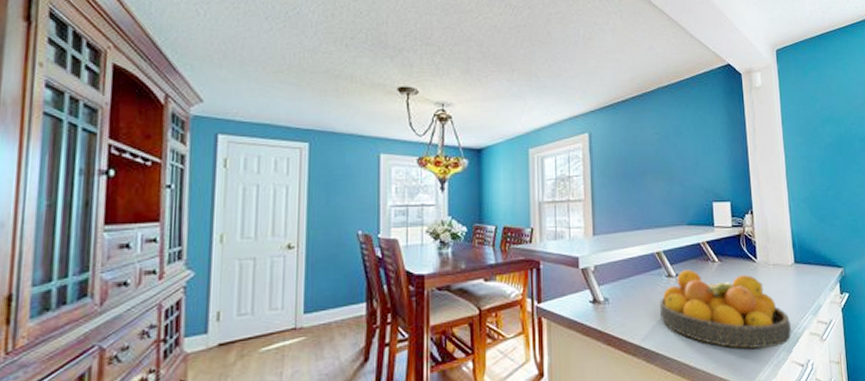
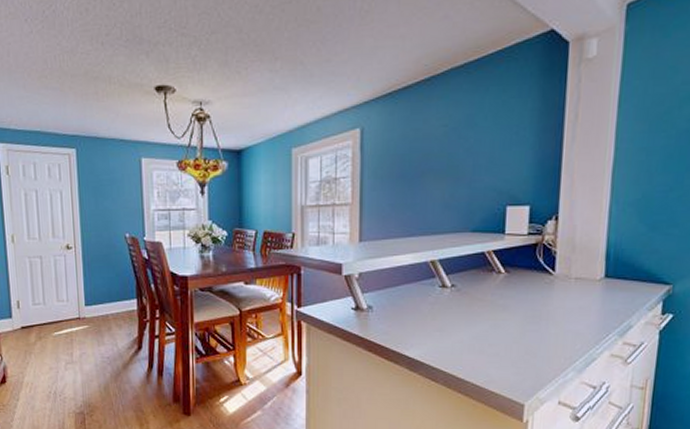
fruit bowl: present [660,269,791,349] -> none [429,280,587,367]

